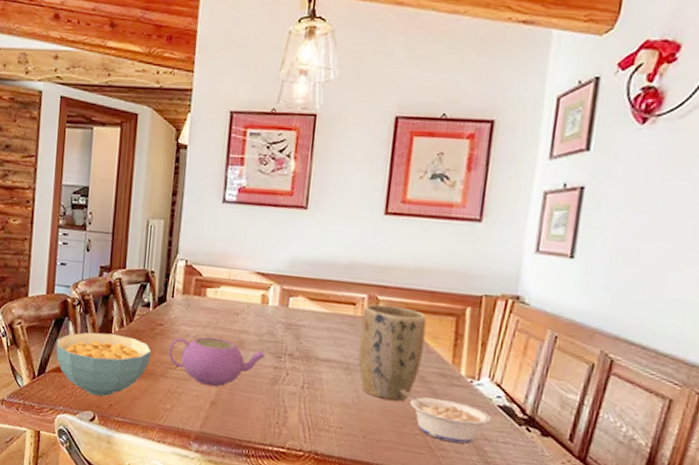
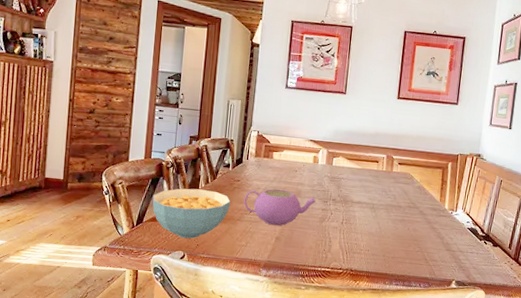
plant pot: present [358,304,427,401] -> none [380,161,424,229]
legume: present [400,389,492,444] -> none [407,220,464,256]

